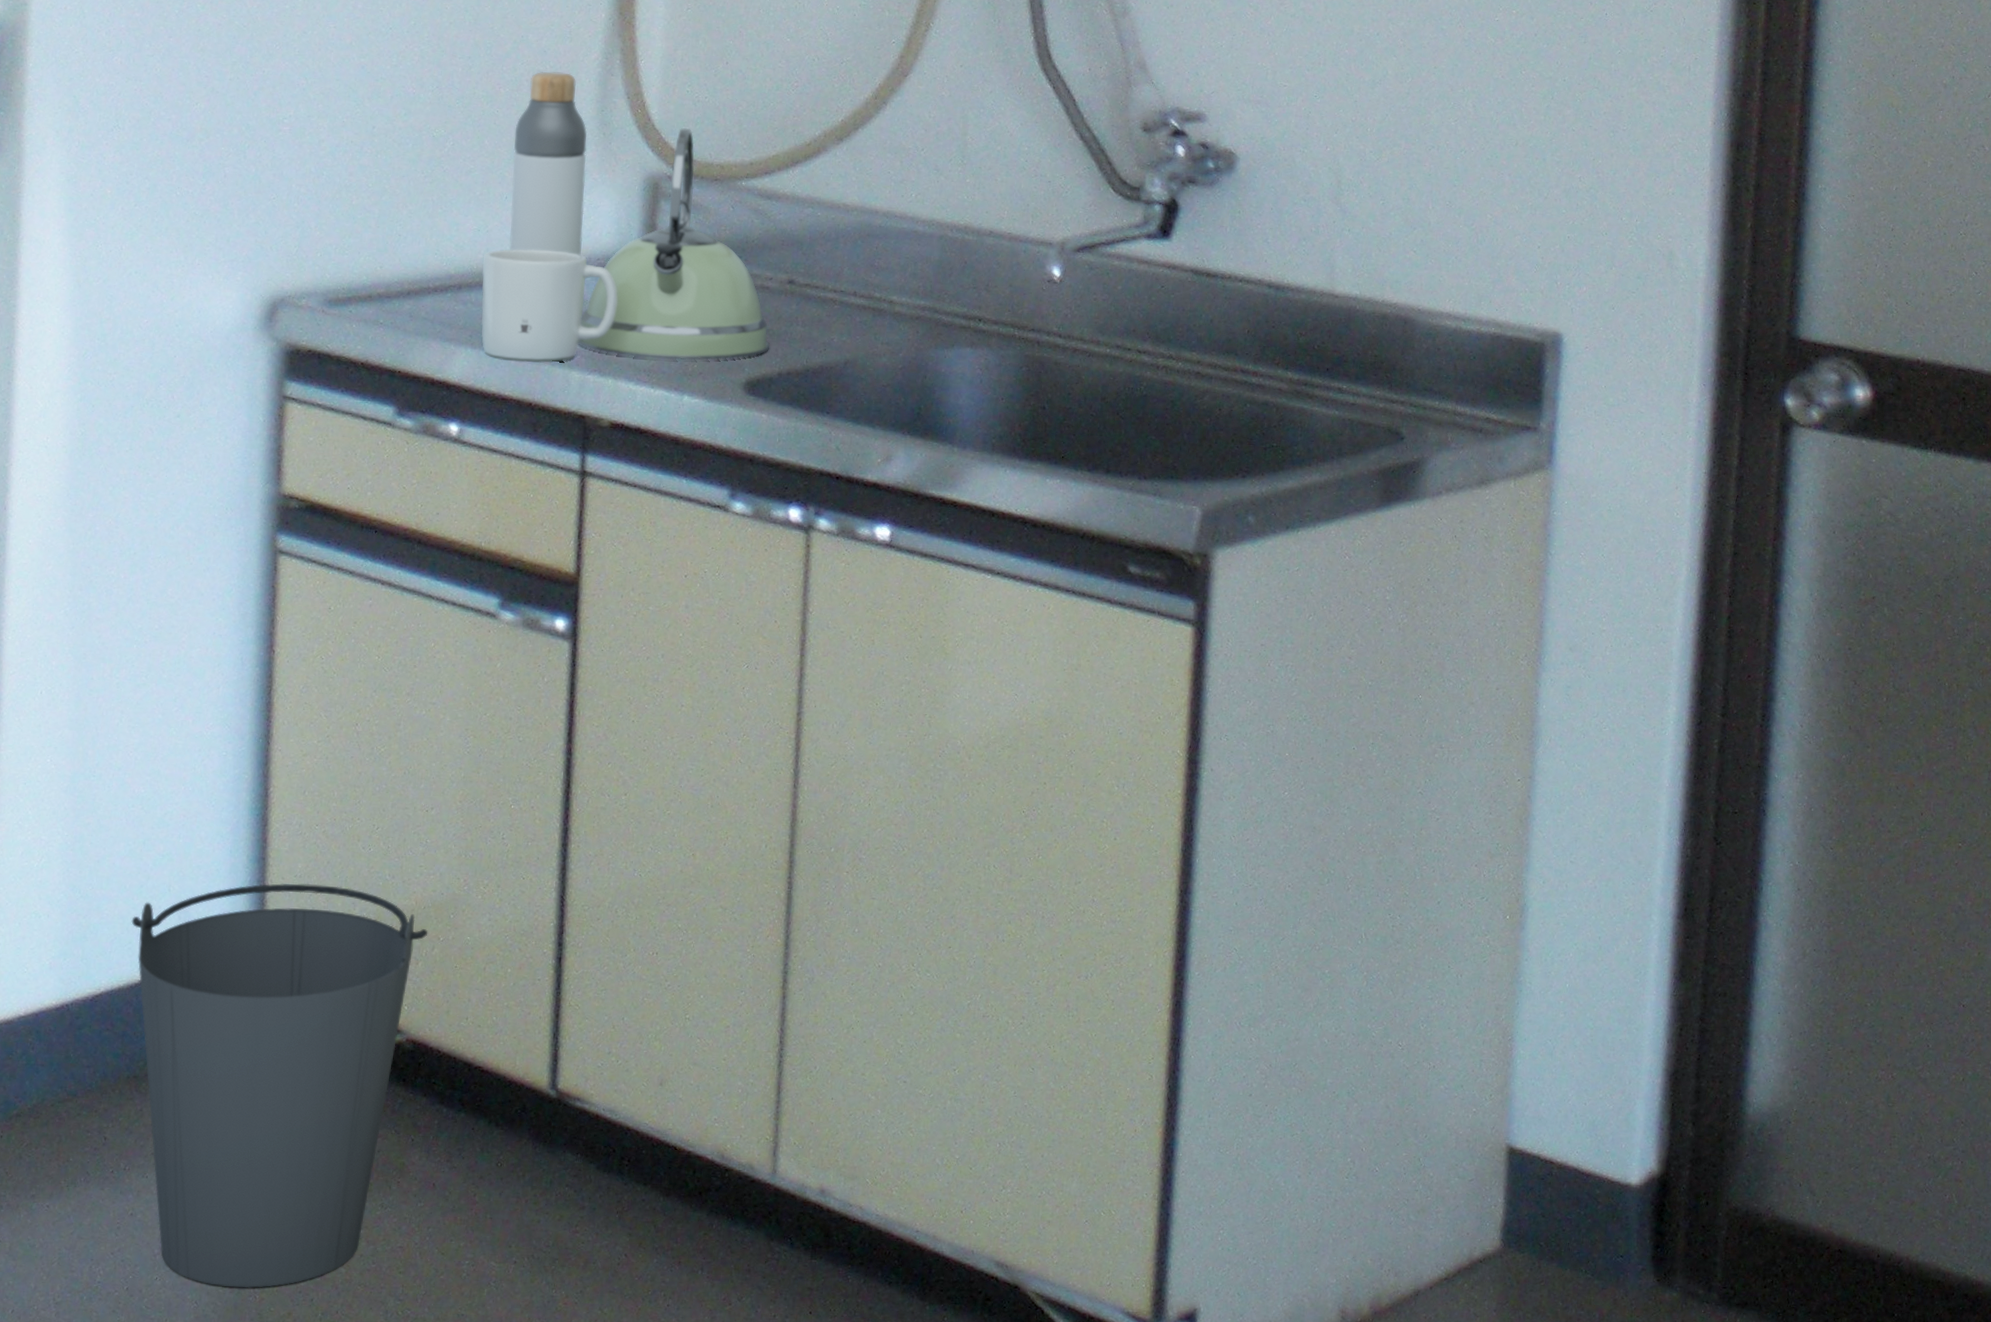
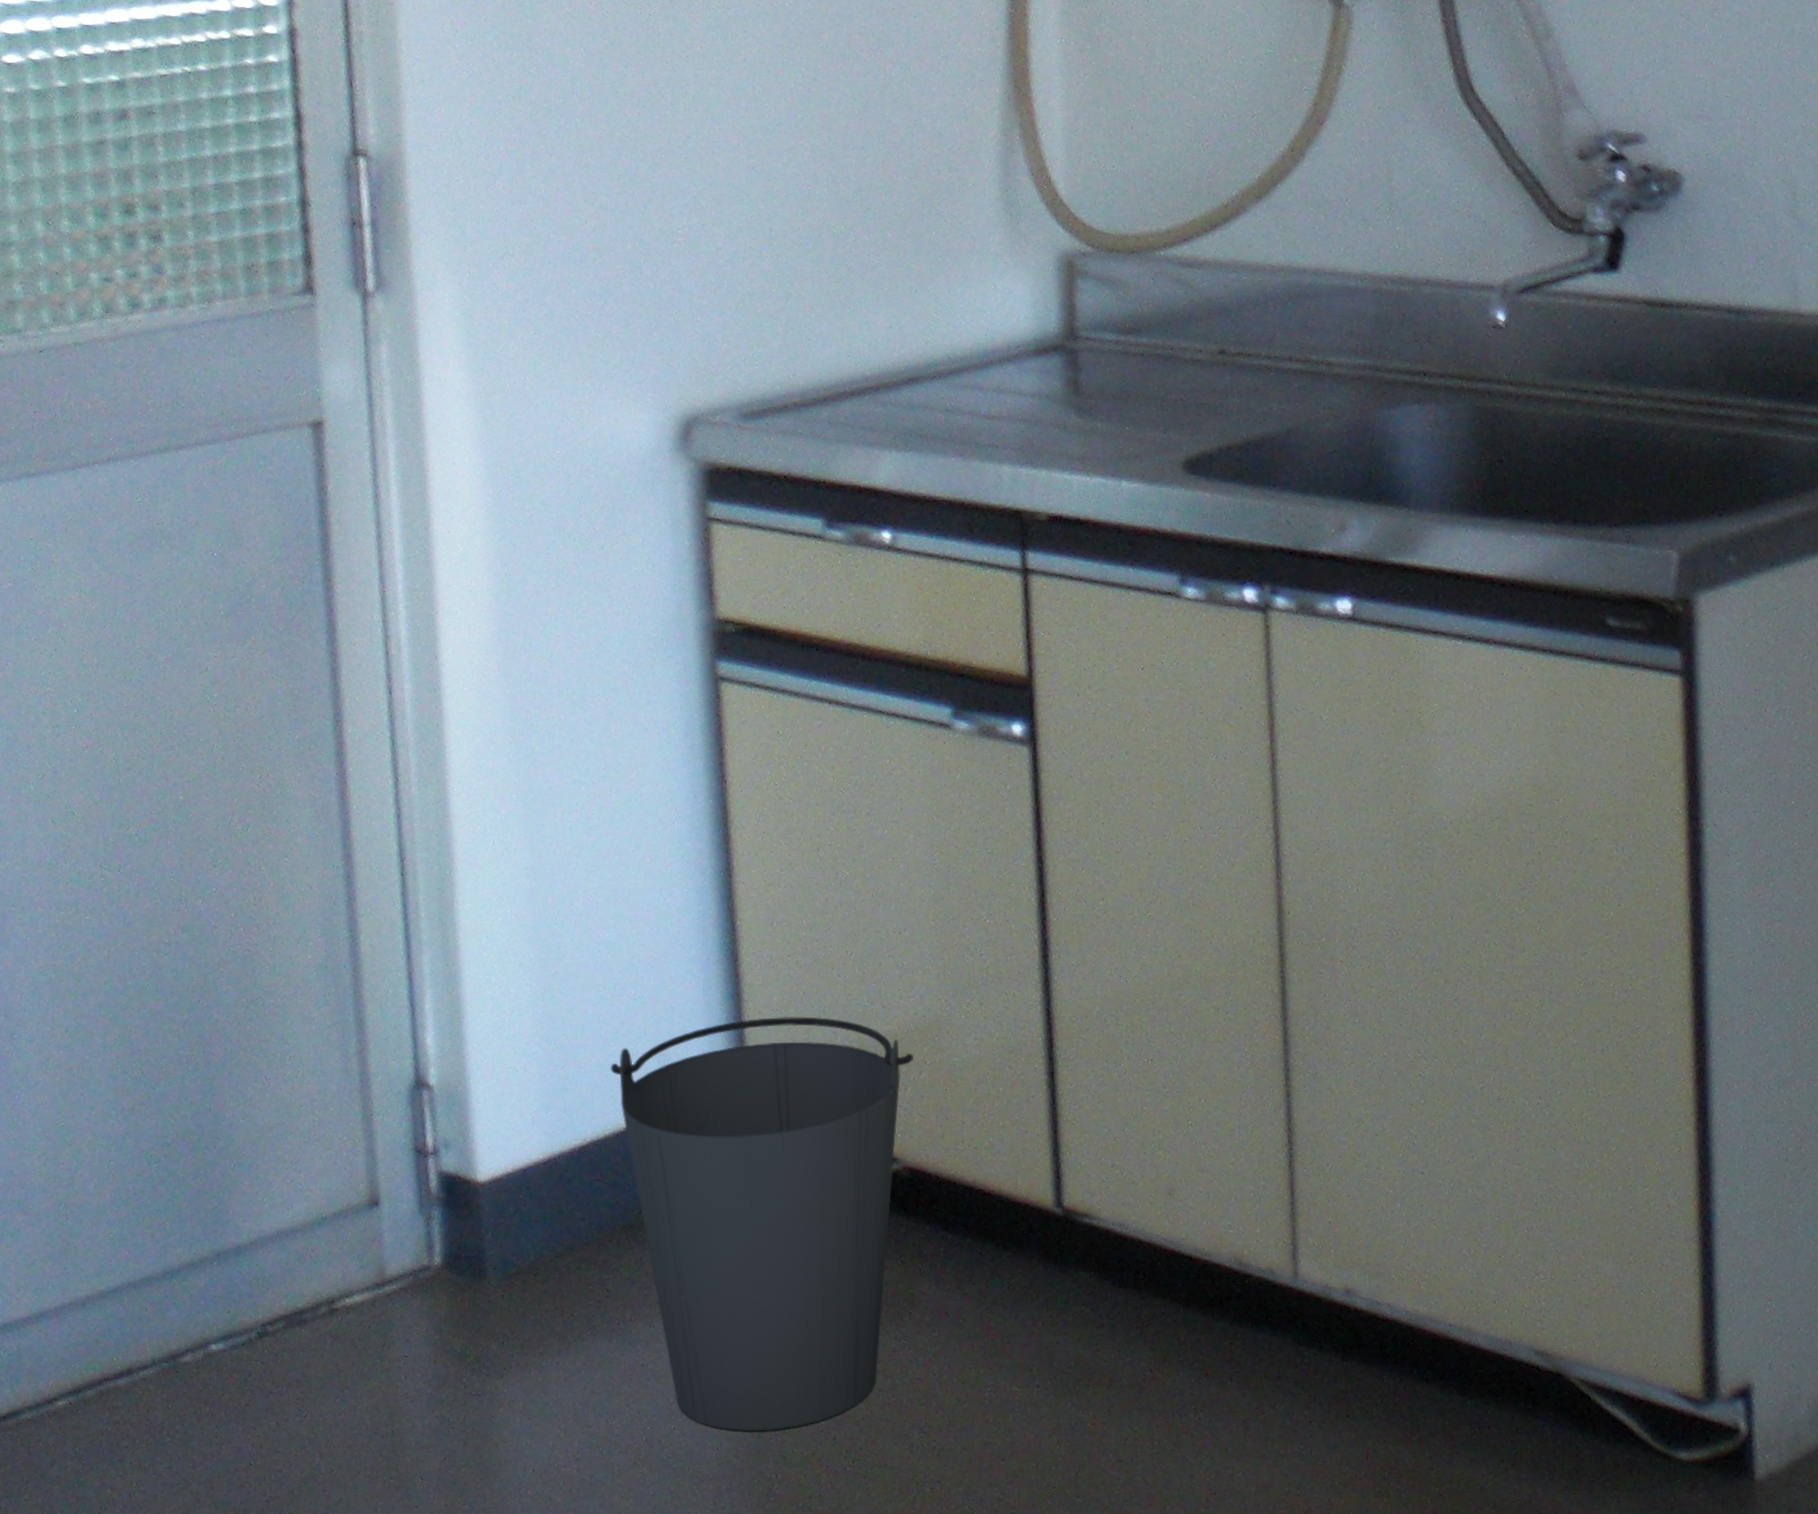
mug: present [481,249,618,363] -> none [898,341,1043,461]
bottle: present [509,71,588,255] -> none [917,154,1000,345]
kettle: present [578,128,770,360] -> none [1006,201,1206,446]

